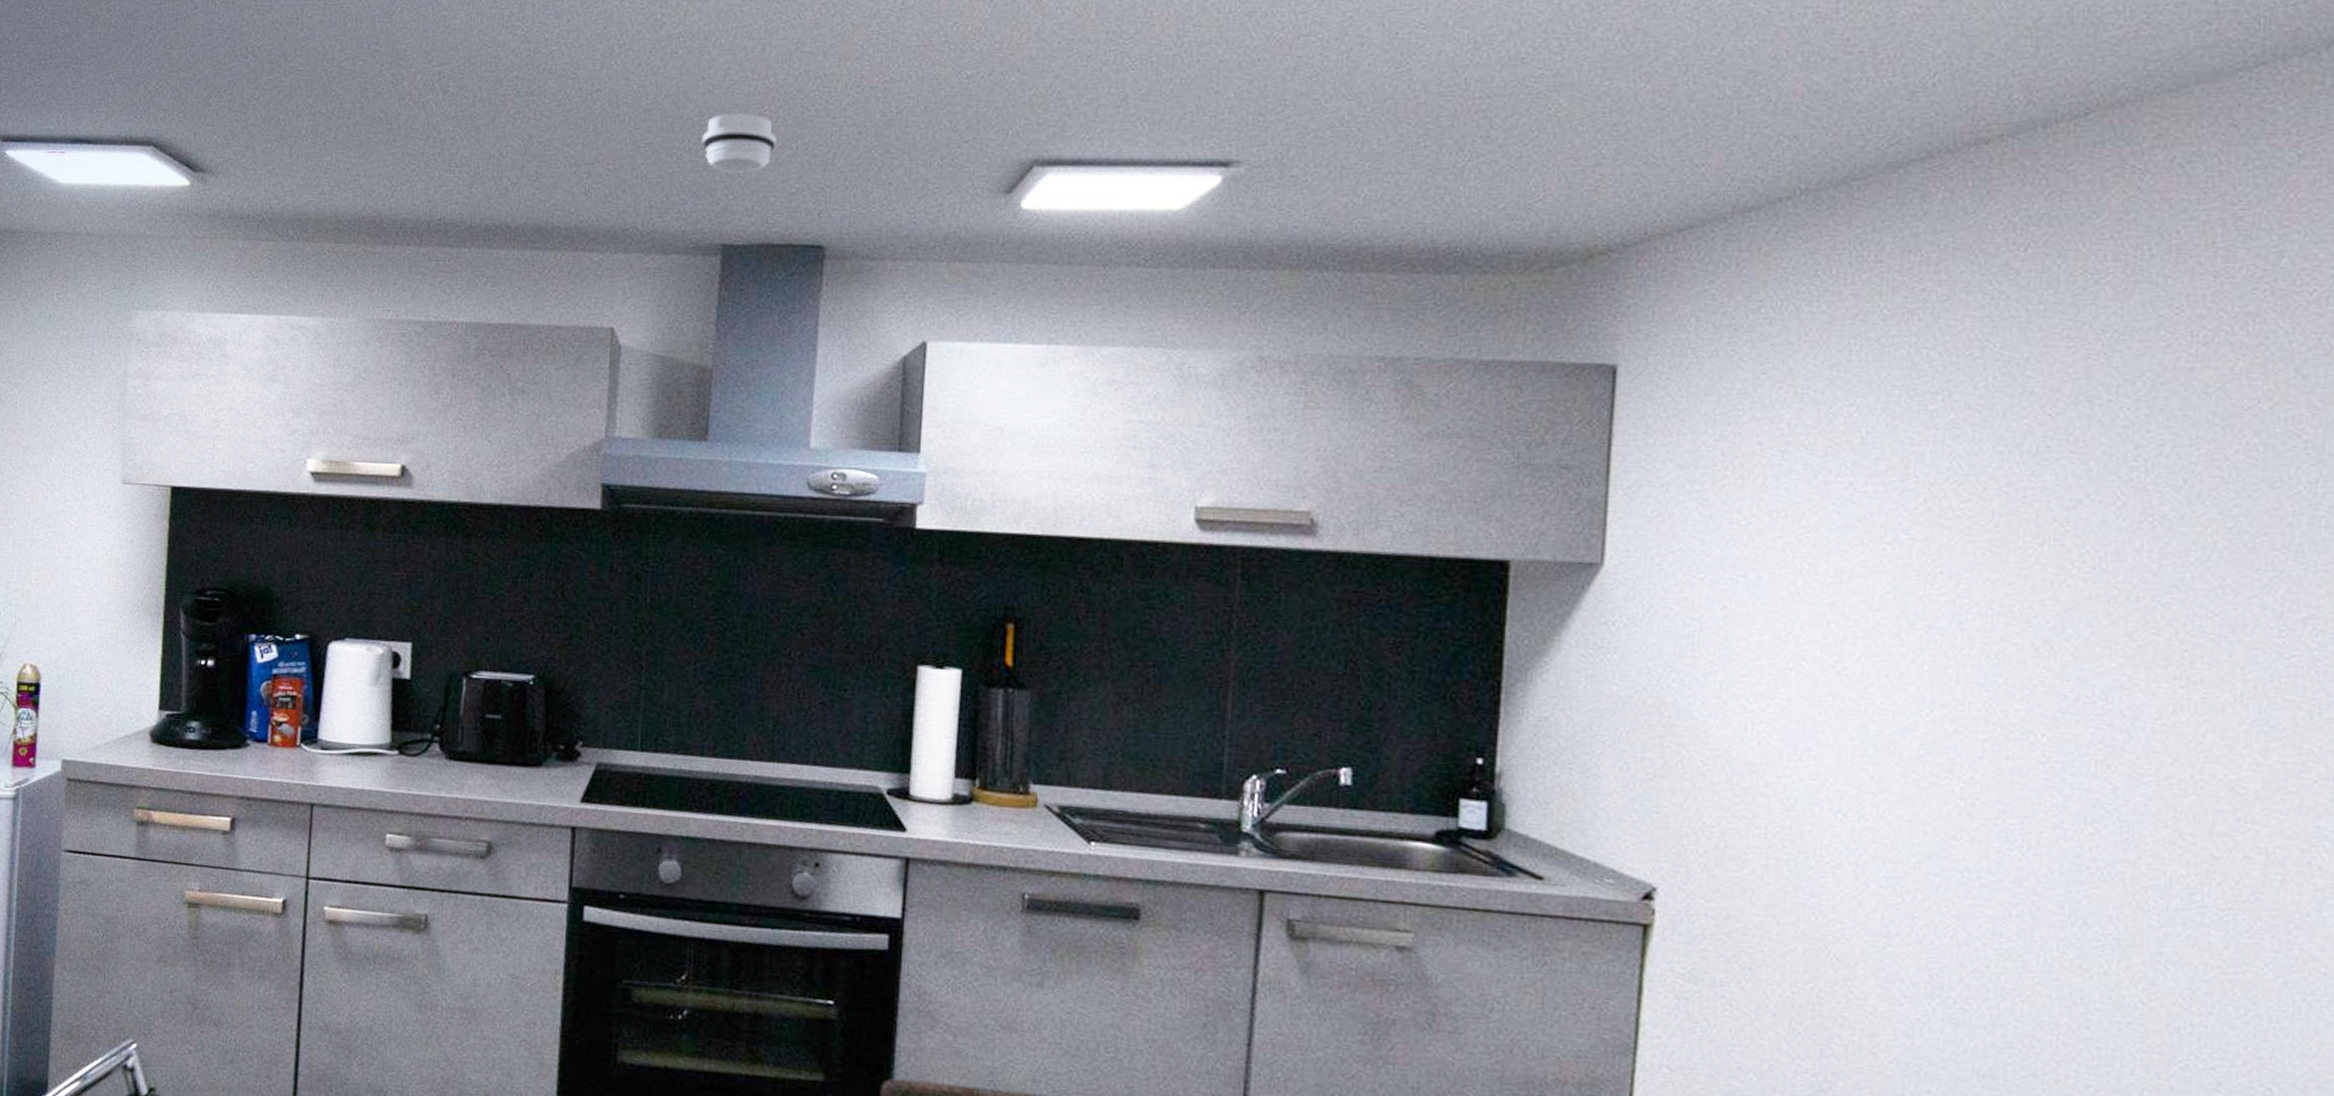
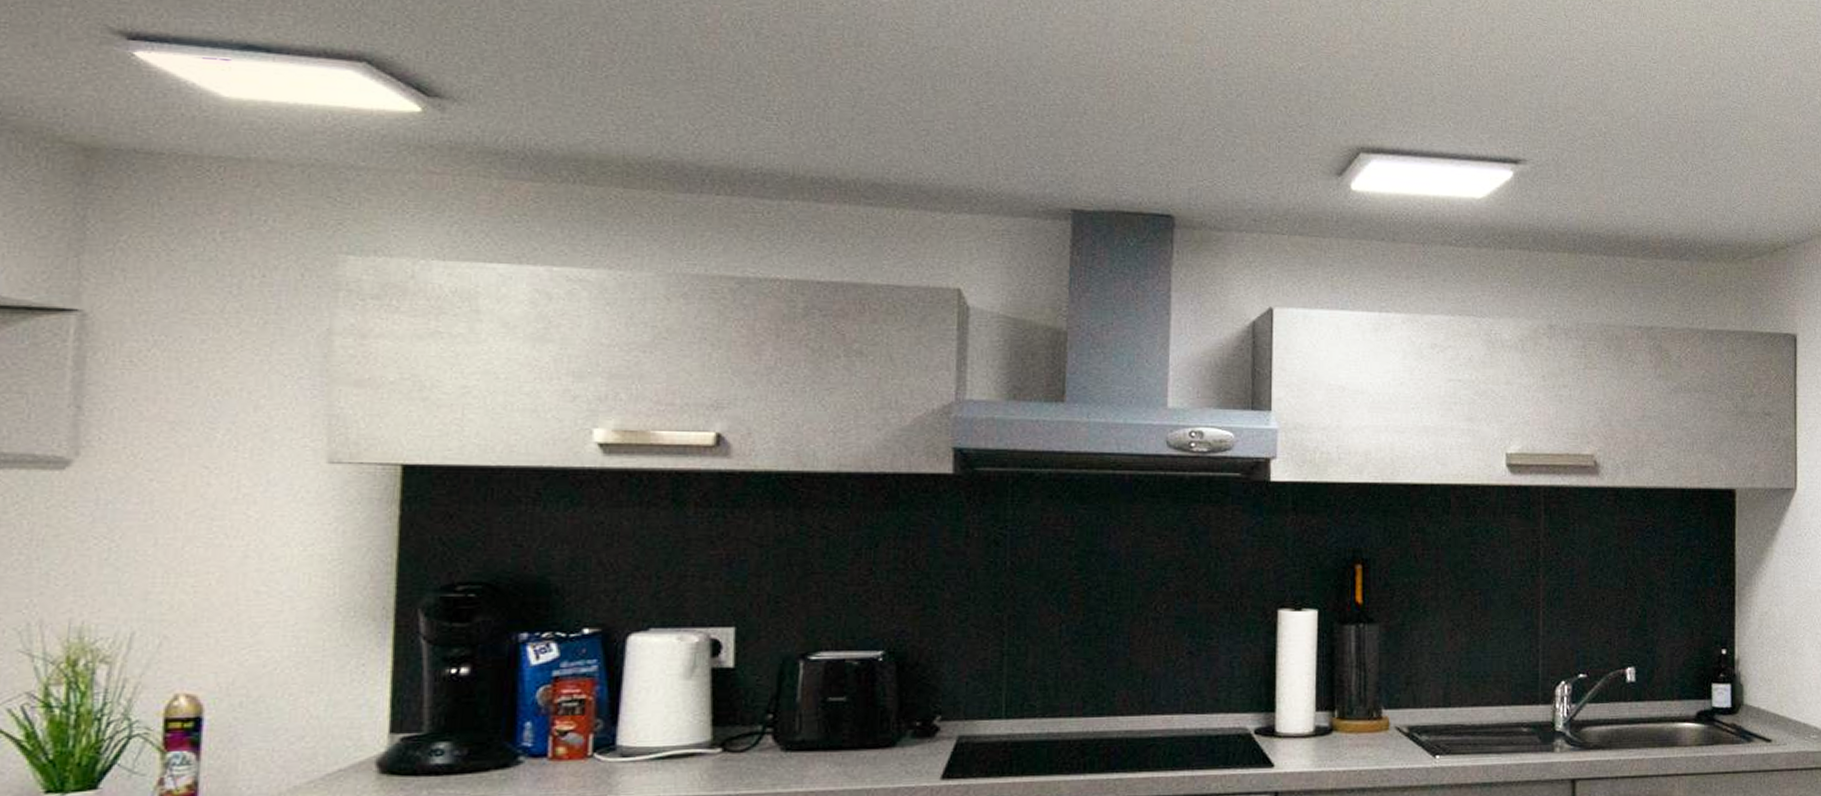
smoke detector: present [702,113,776,174] -> none [1047,82,1123,142]

